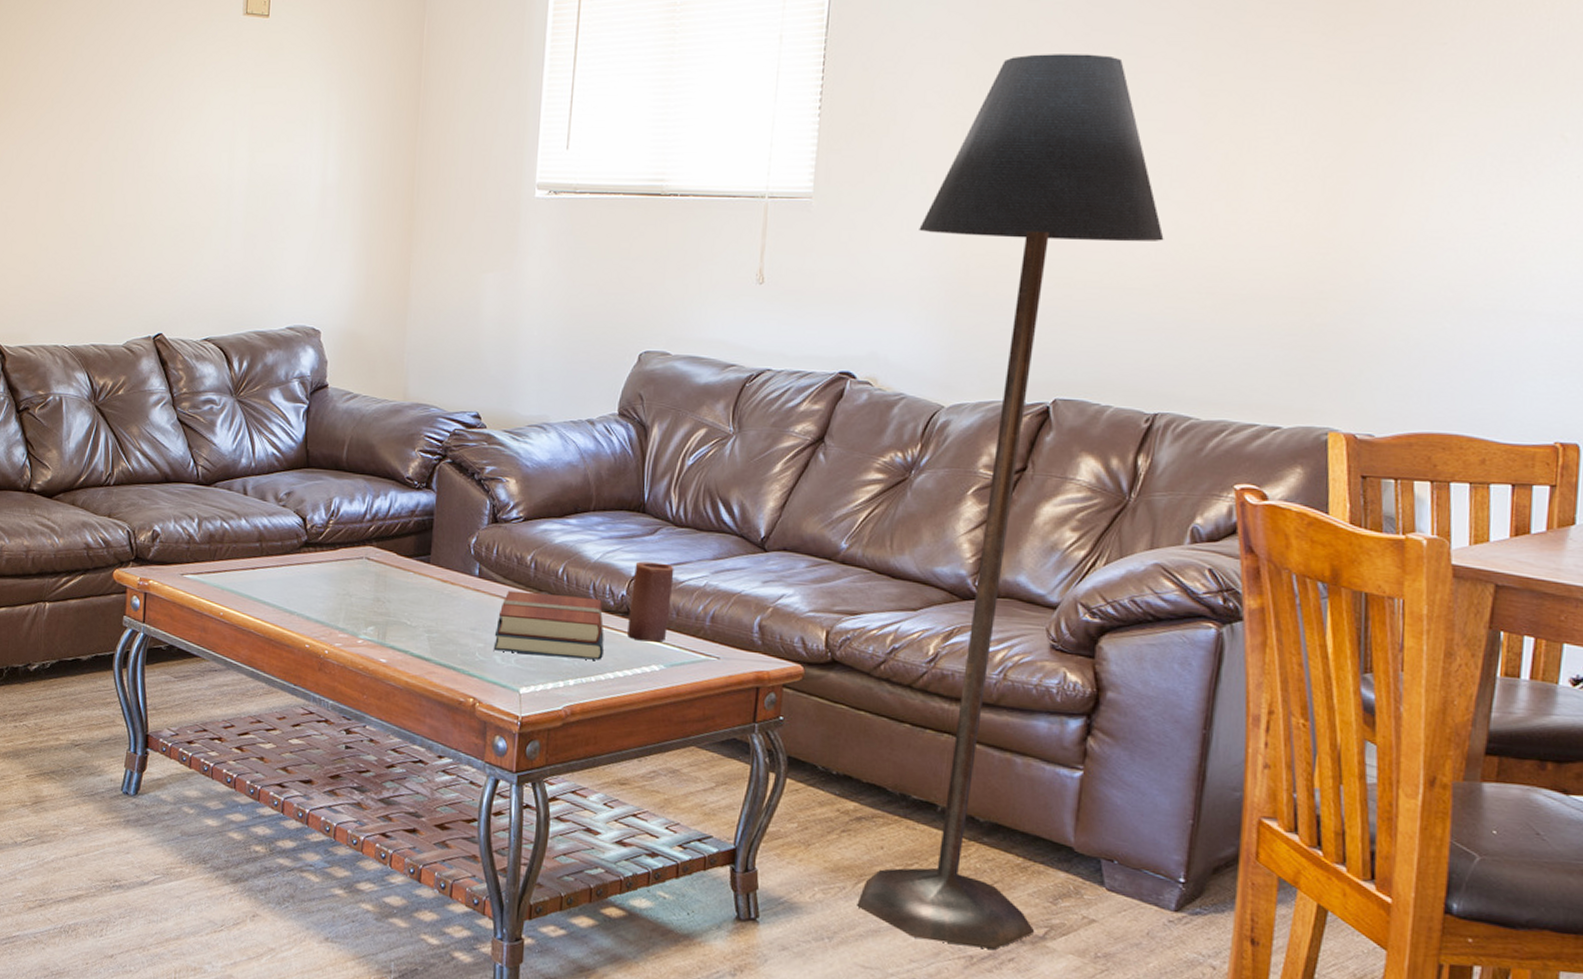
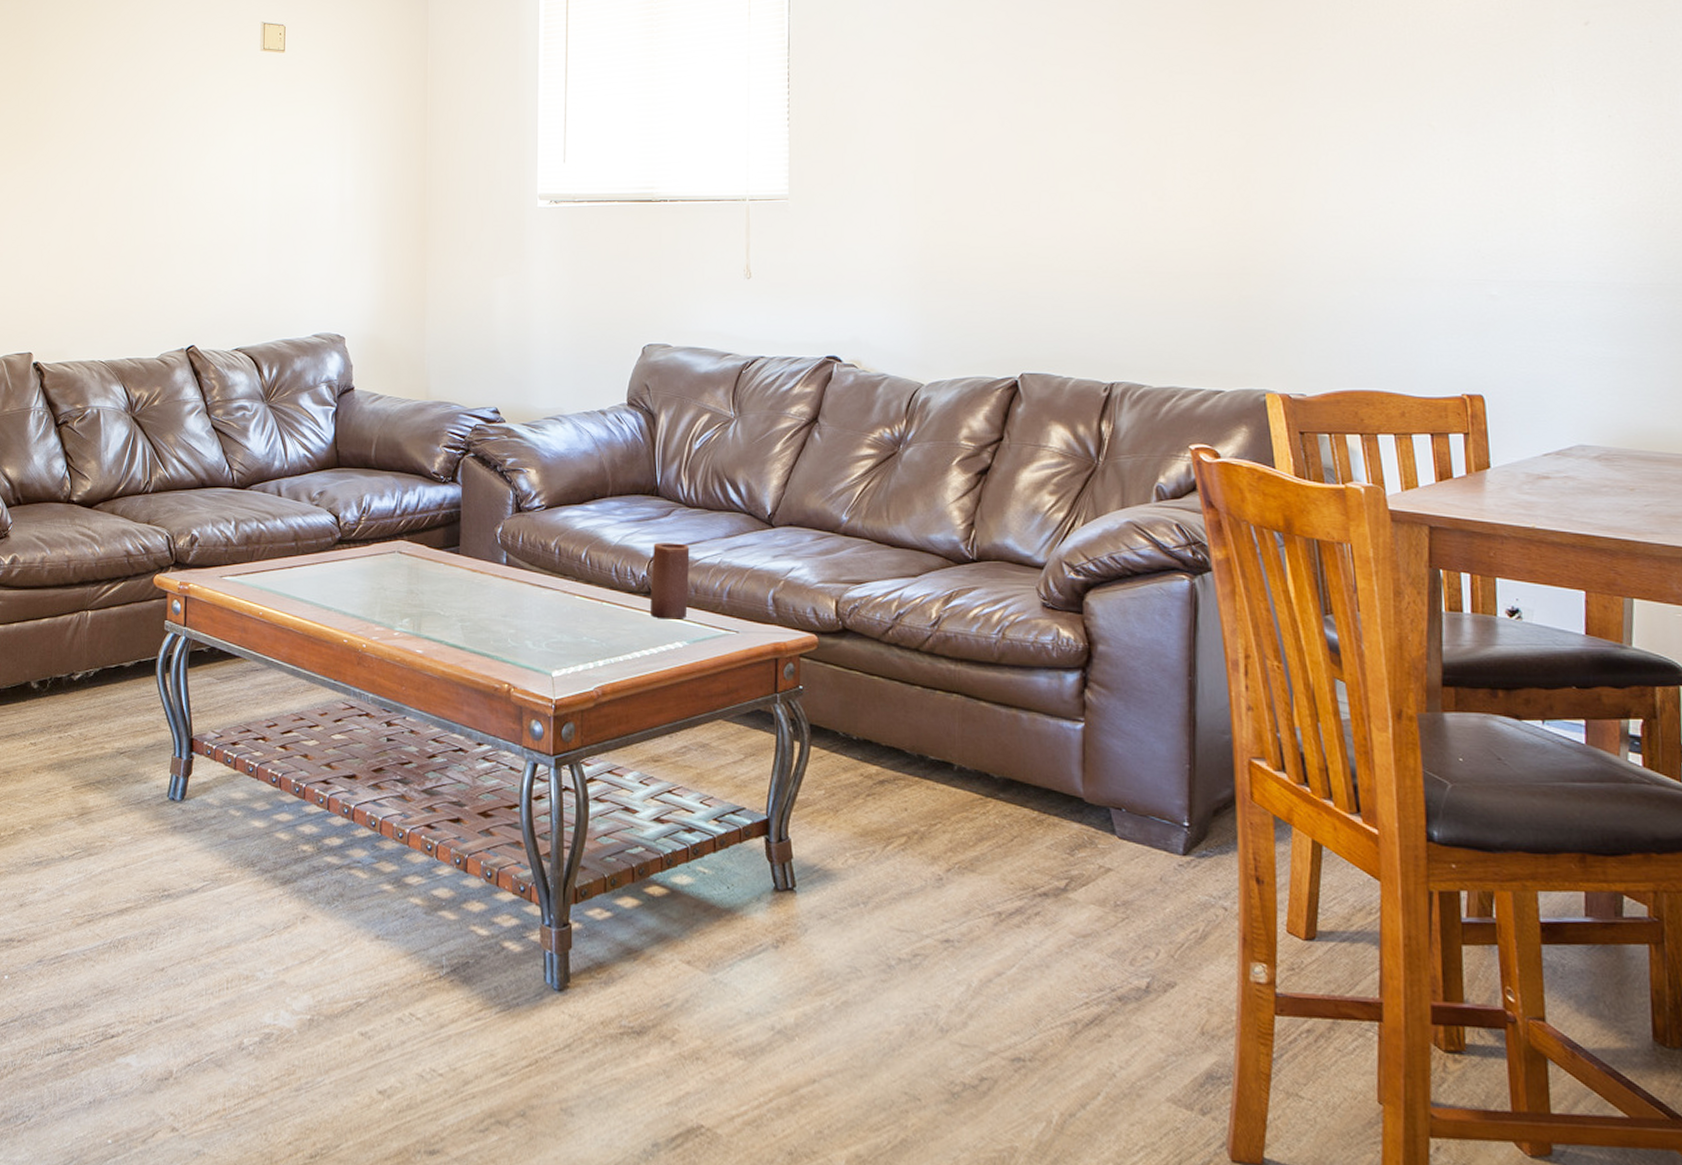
books: present [493,590,604,660] -> none [524,576,629,640]
floor lamp: present [857,54,1164,950] -> none [886,65,1102,904]

